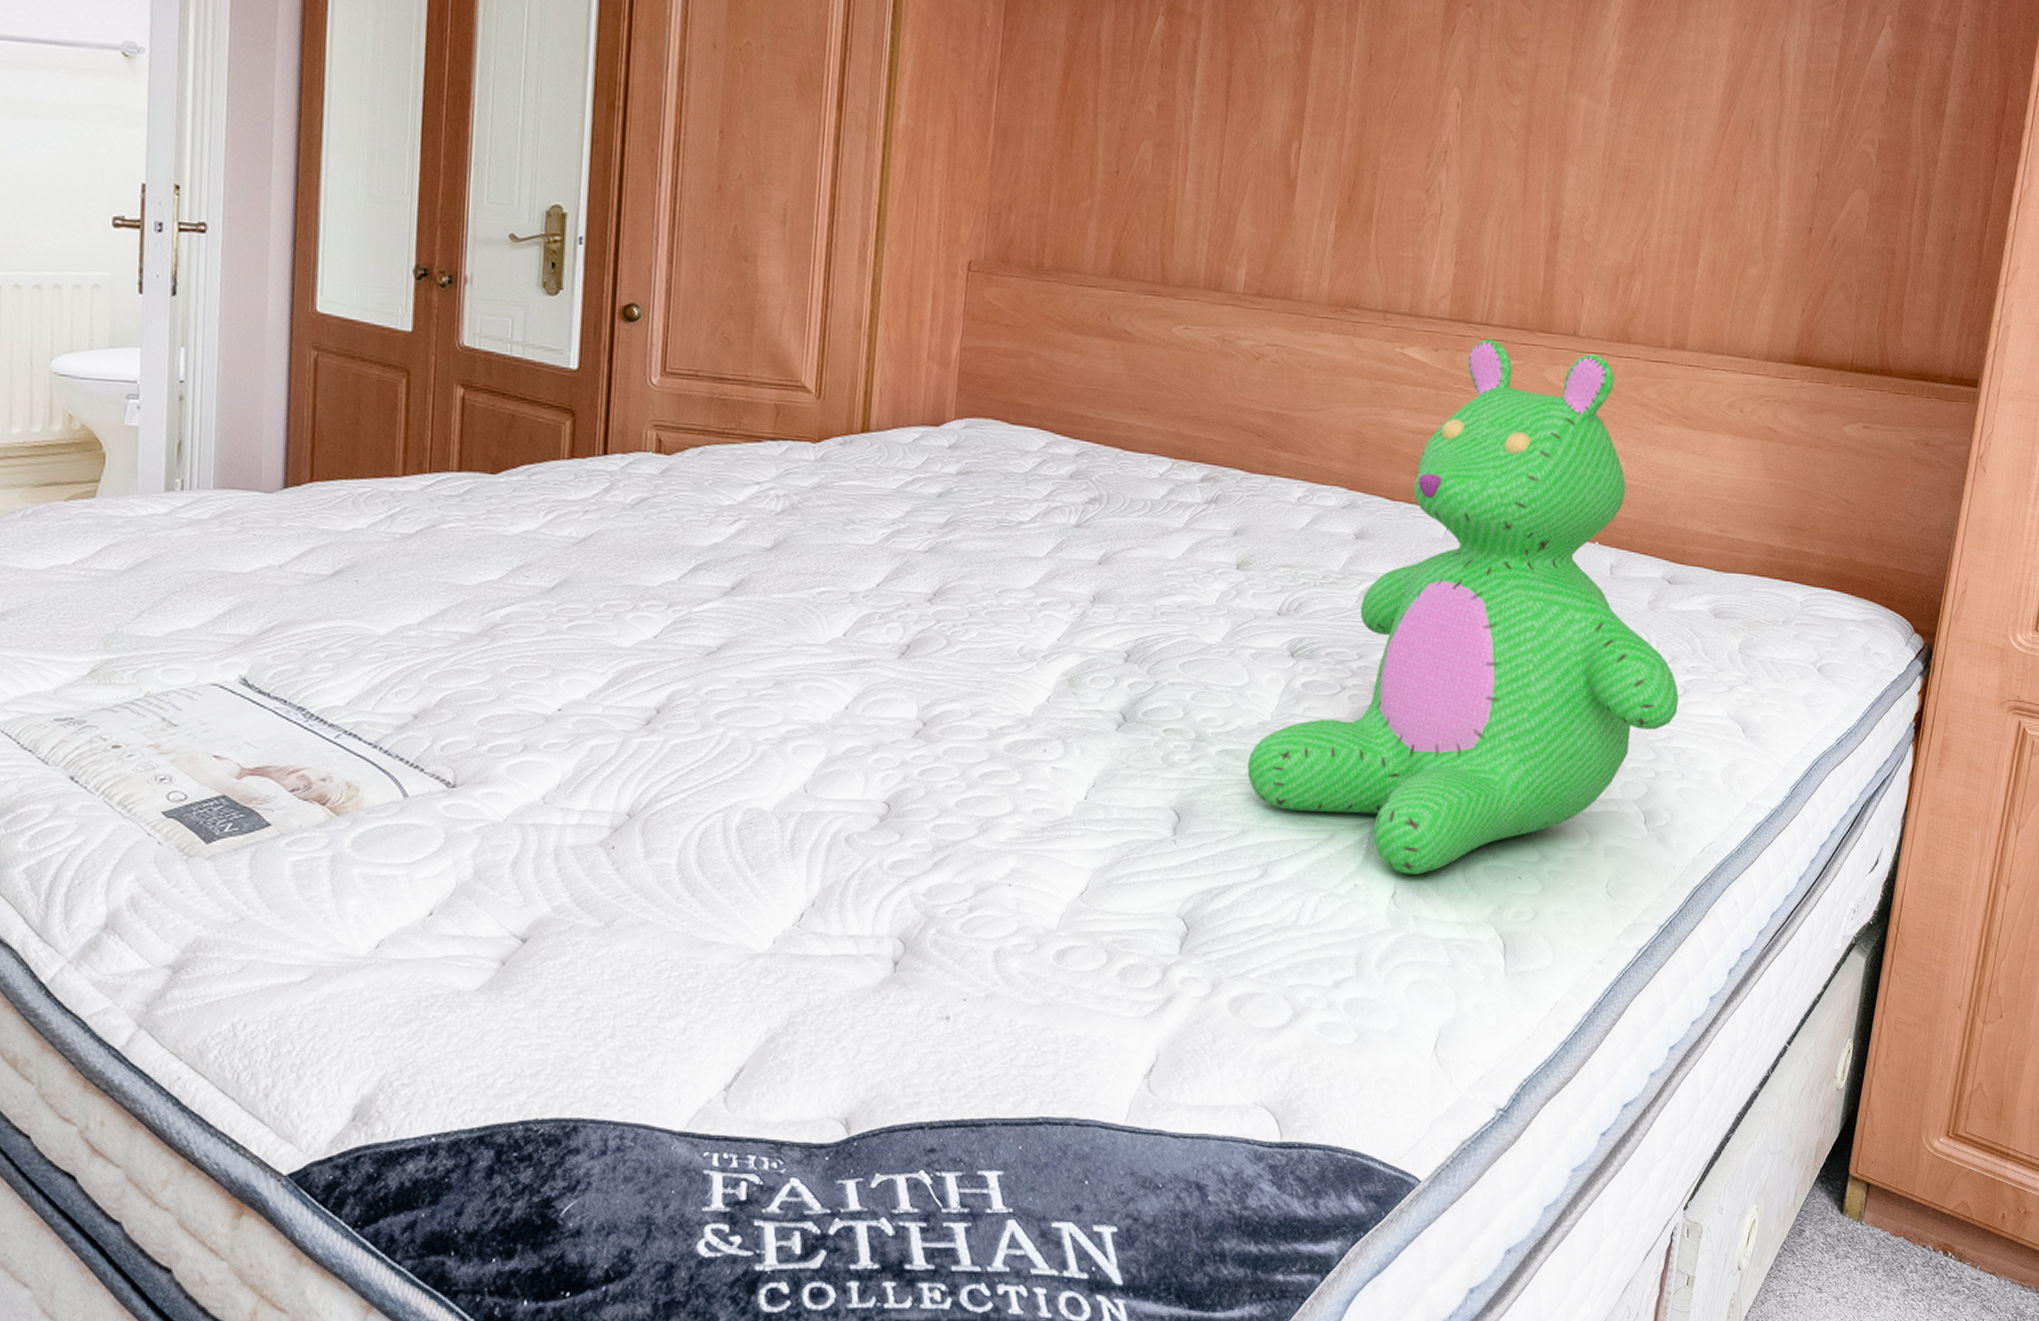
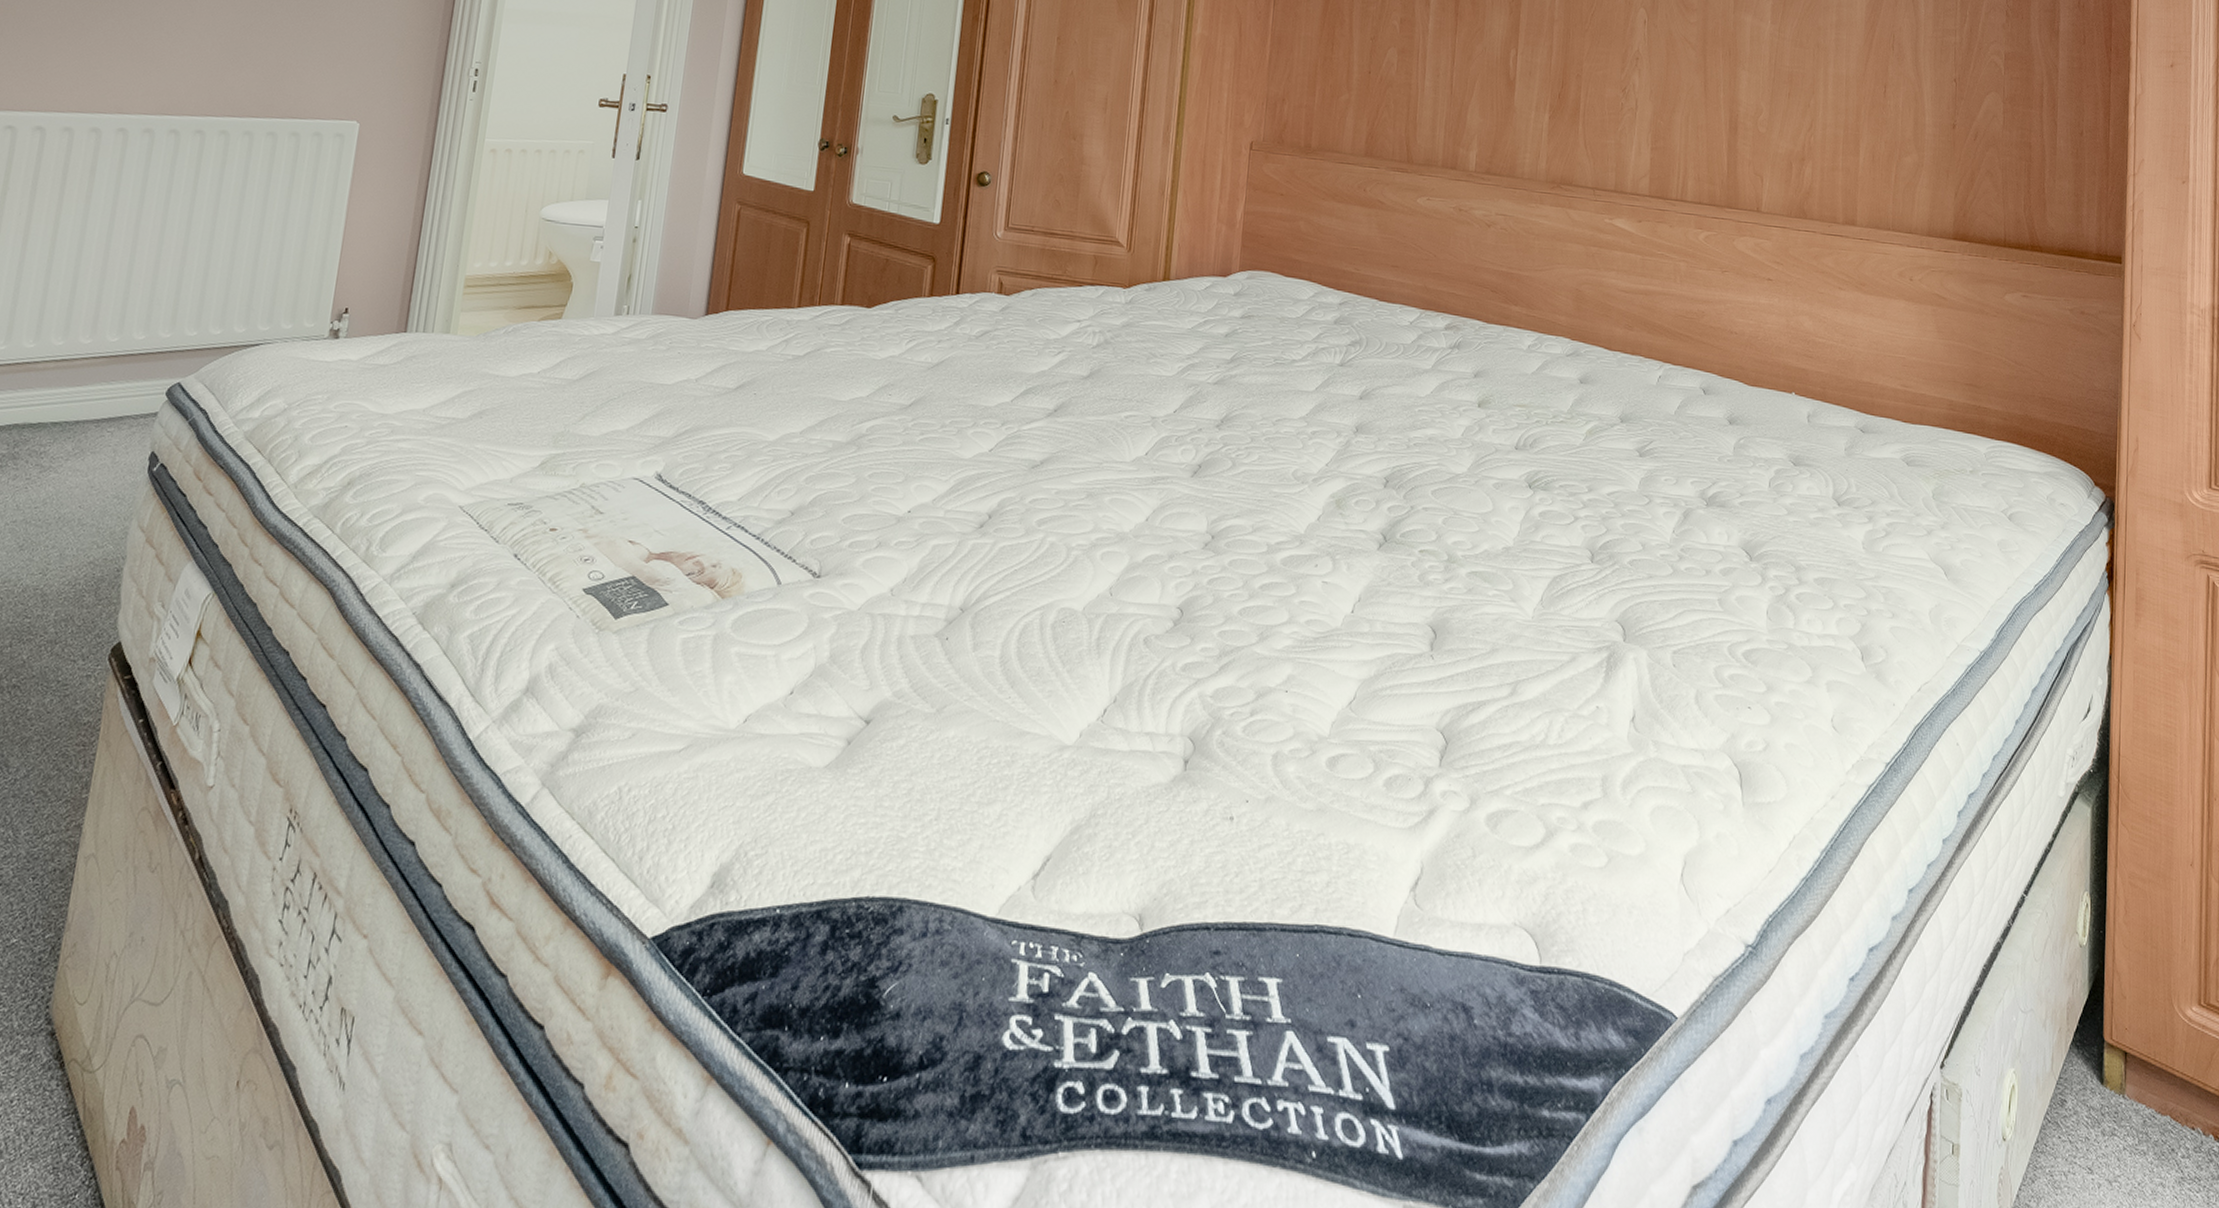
teddy bear: present [1247,339,1680,875] -> none [1494,213,1883,700]

